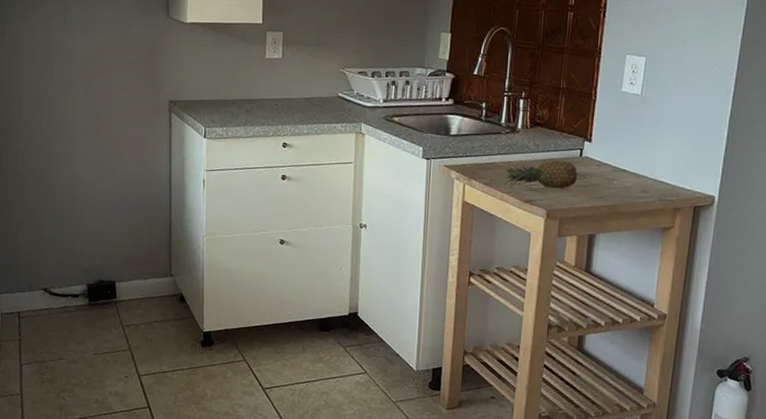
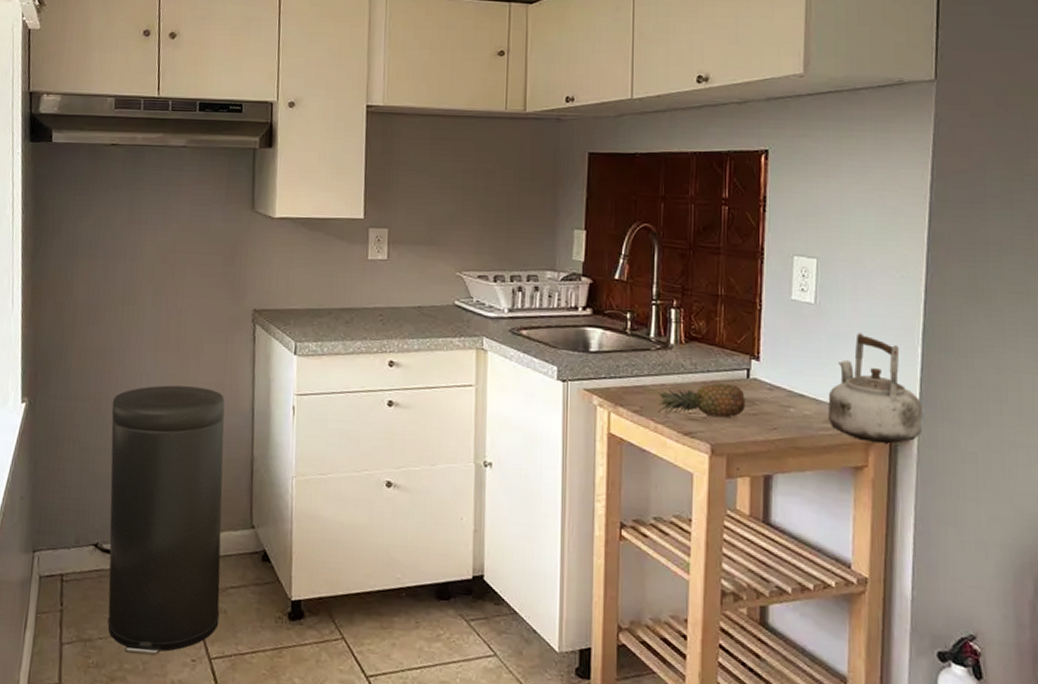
pedal bin: none [54,163,147,373] -> present [107,385,225,655]
kettle: none [645,119,724,209] -> present [828,333,923,443]

